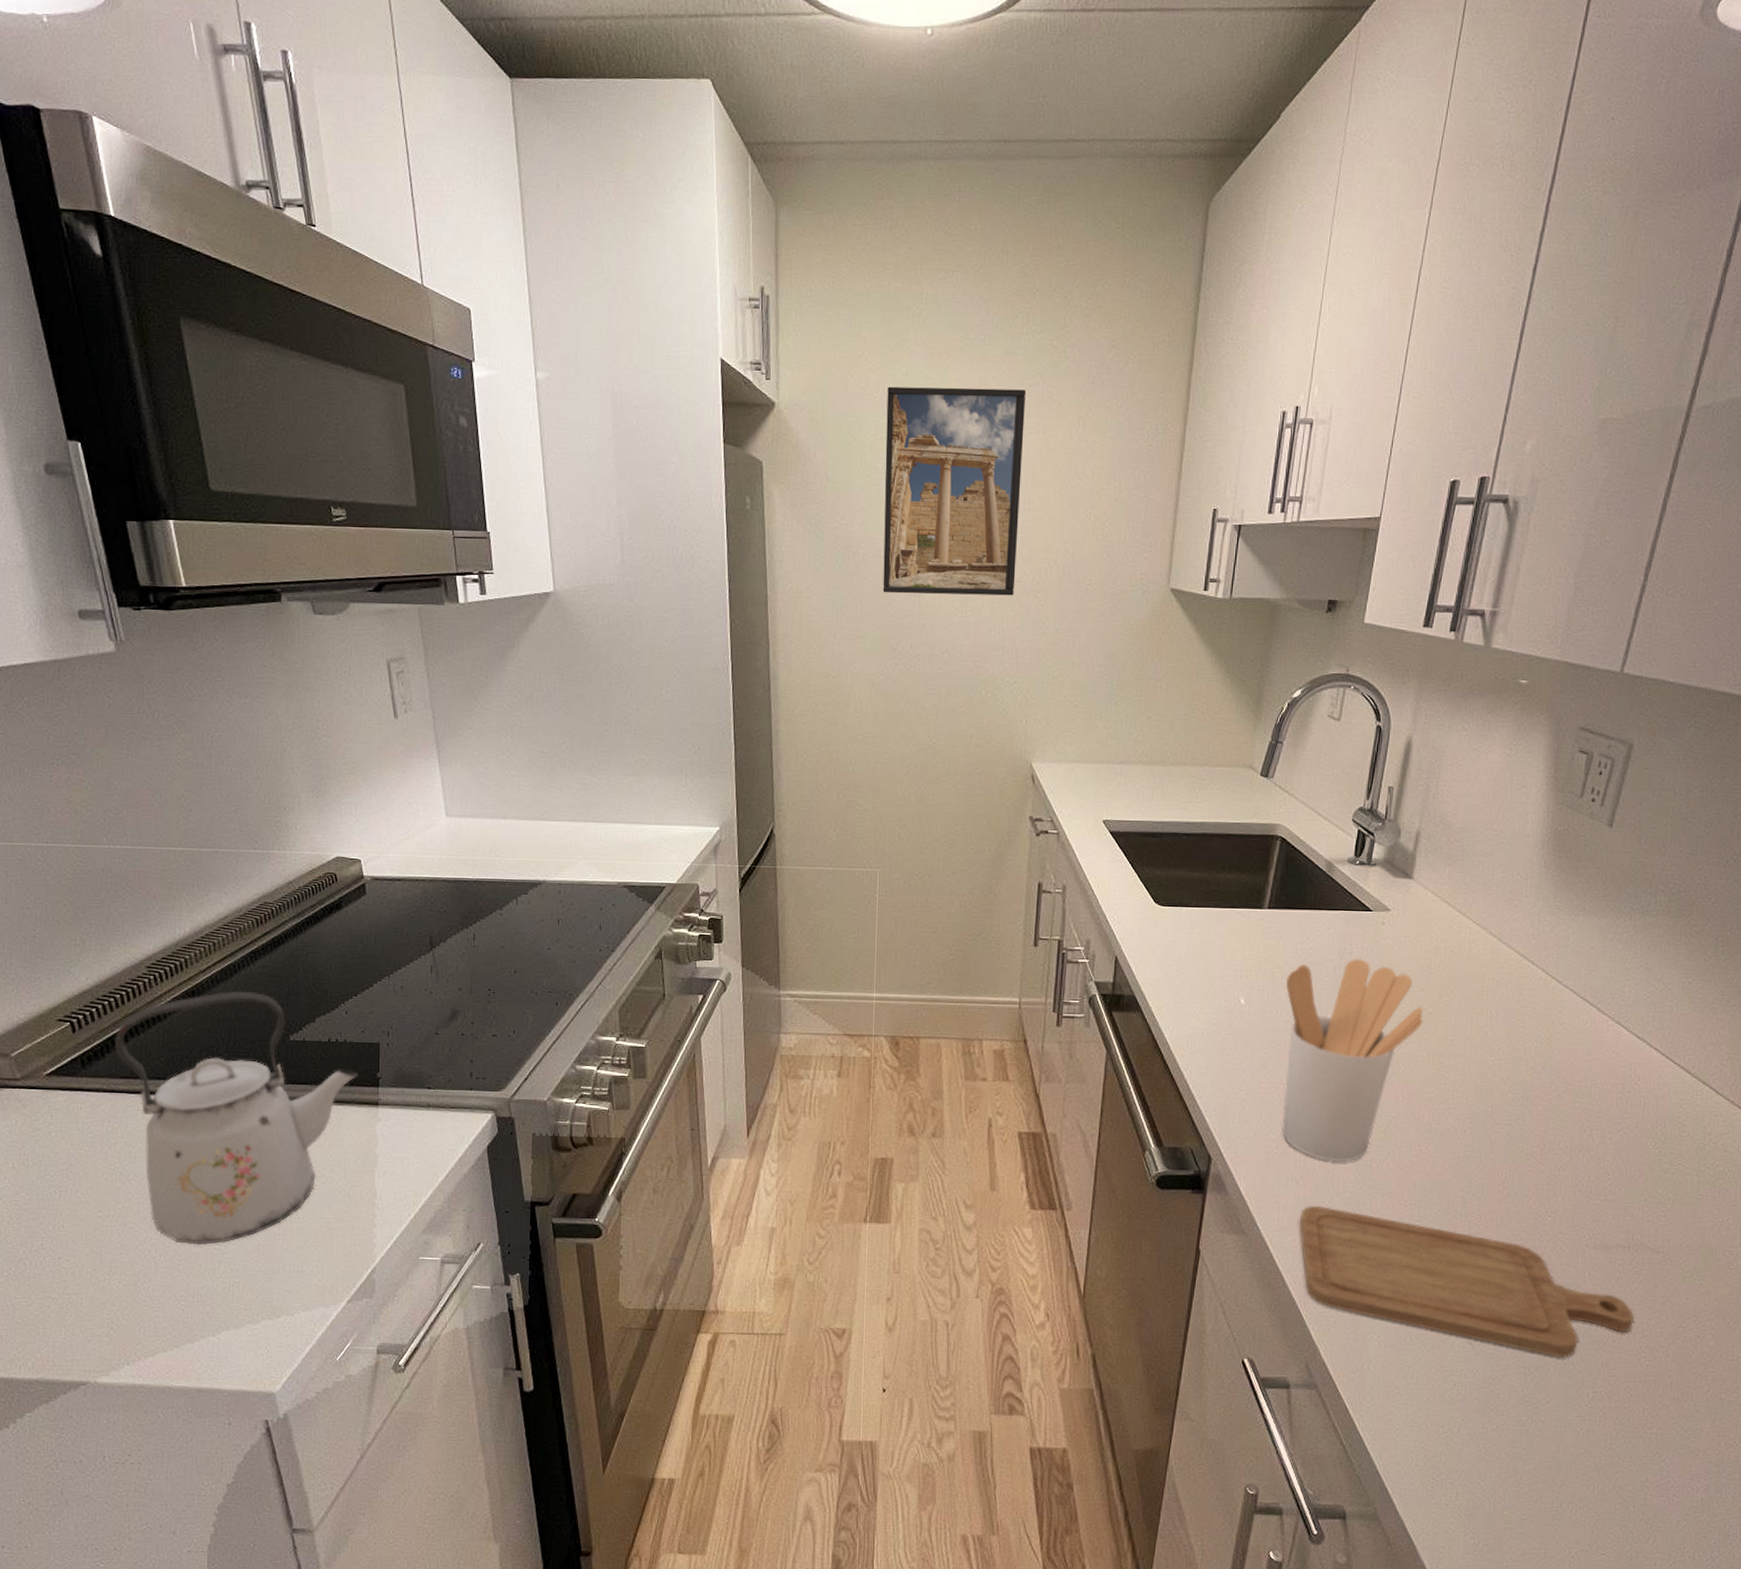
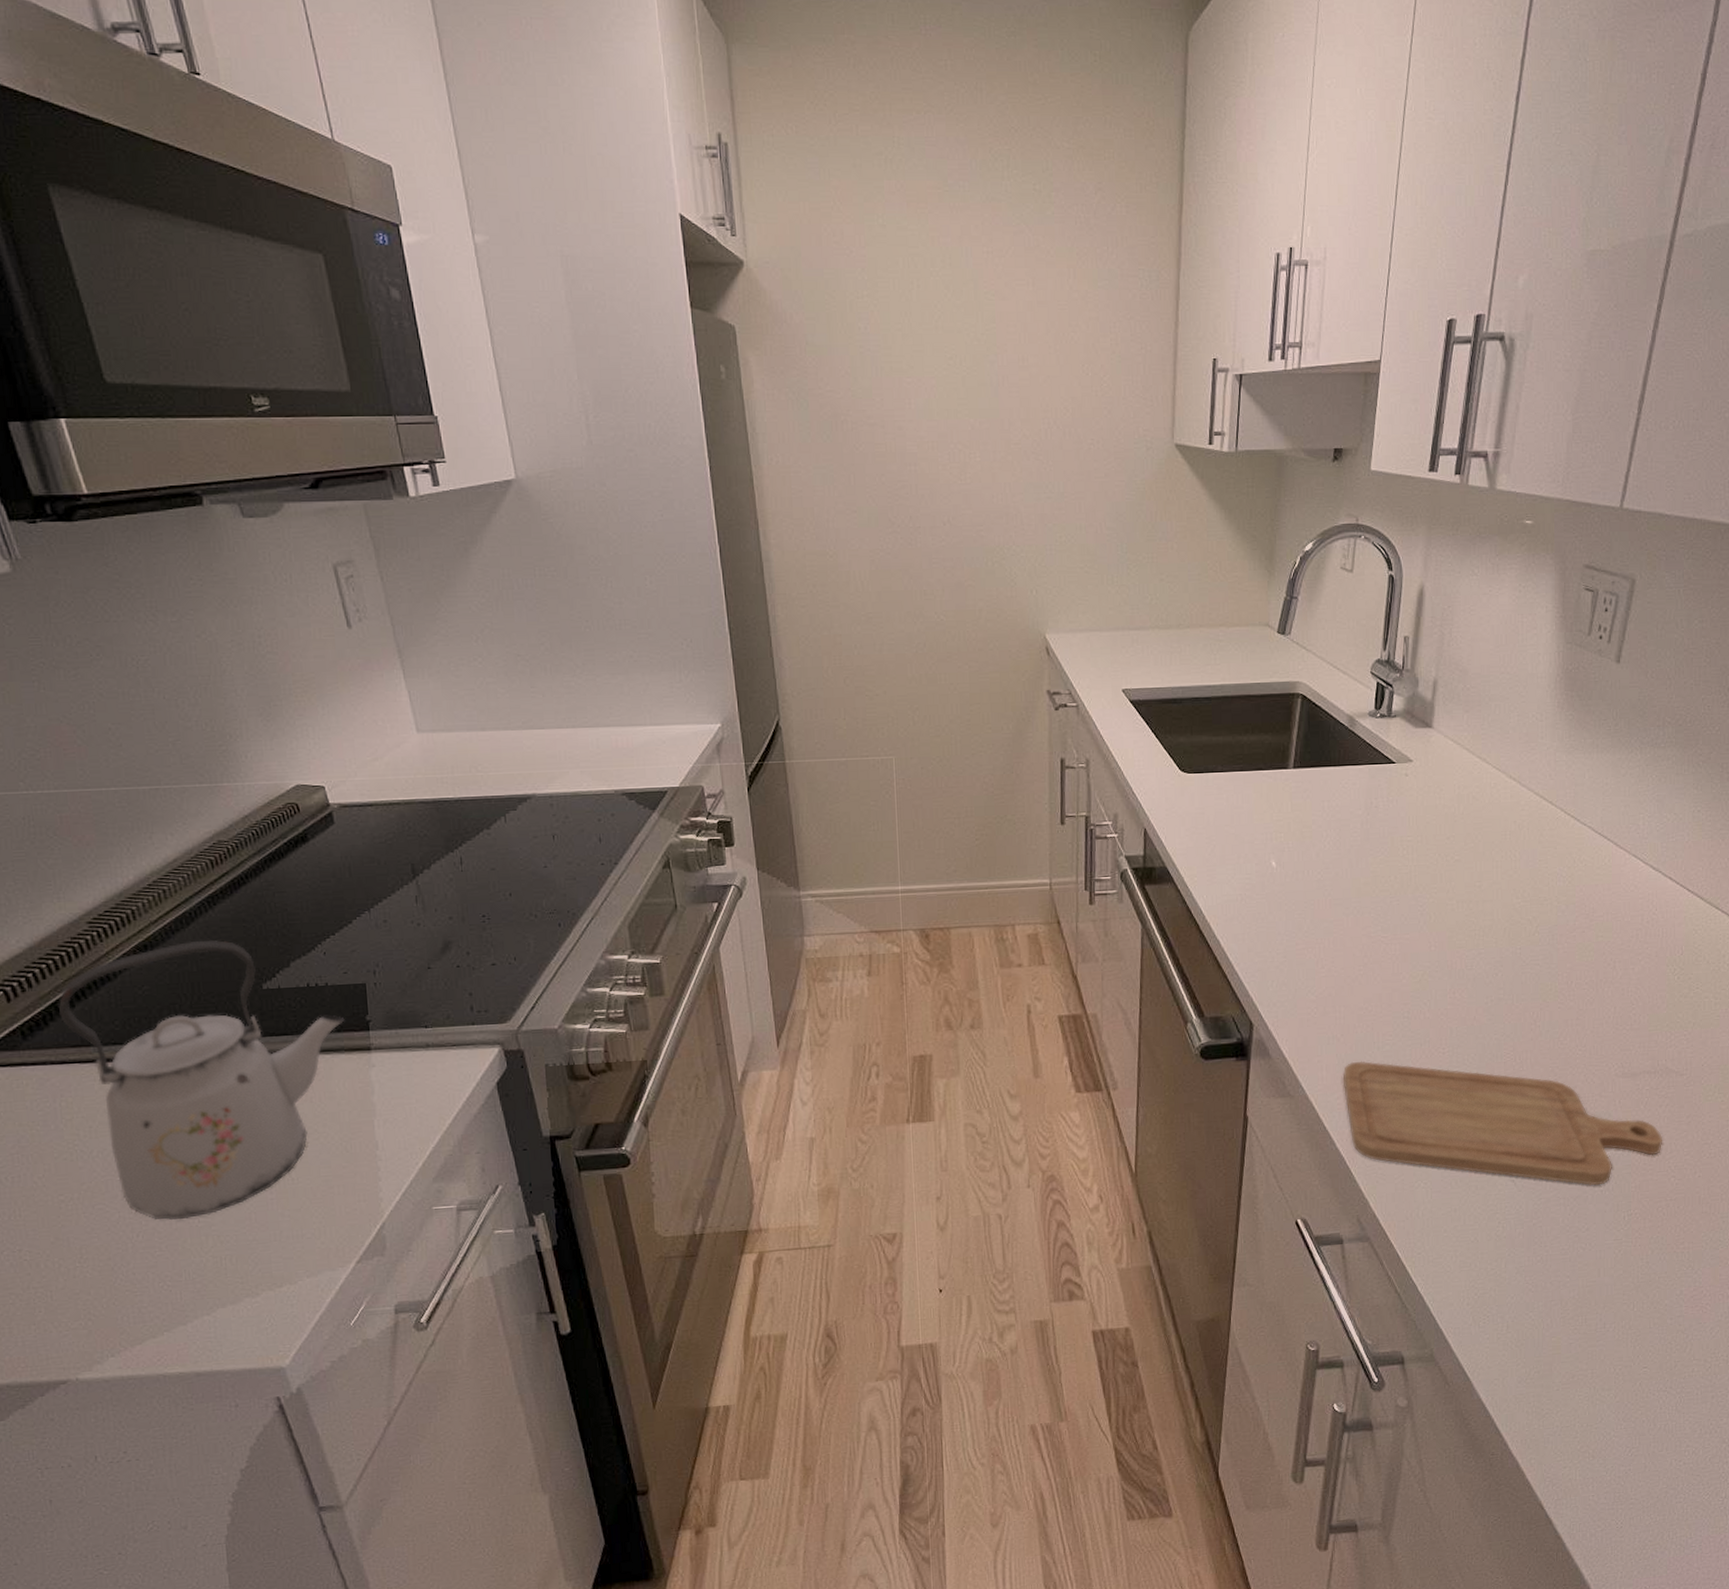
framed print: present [882,386,1027,596] -> none [864,238,1015,463]
utensil holder: present [1282,959,1424,1162] -> none [1316,812,1450,1016]

